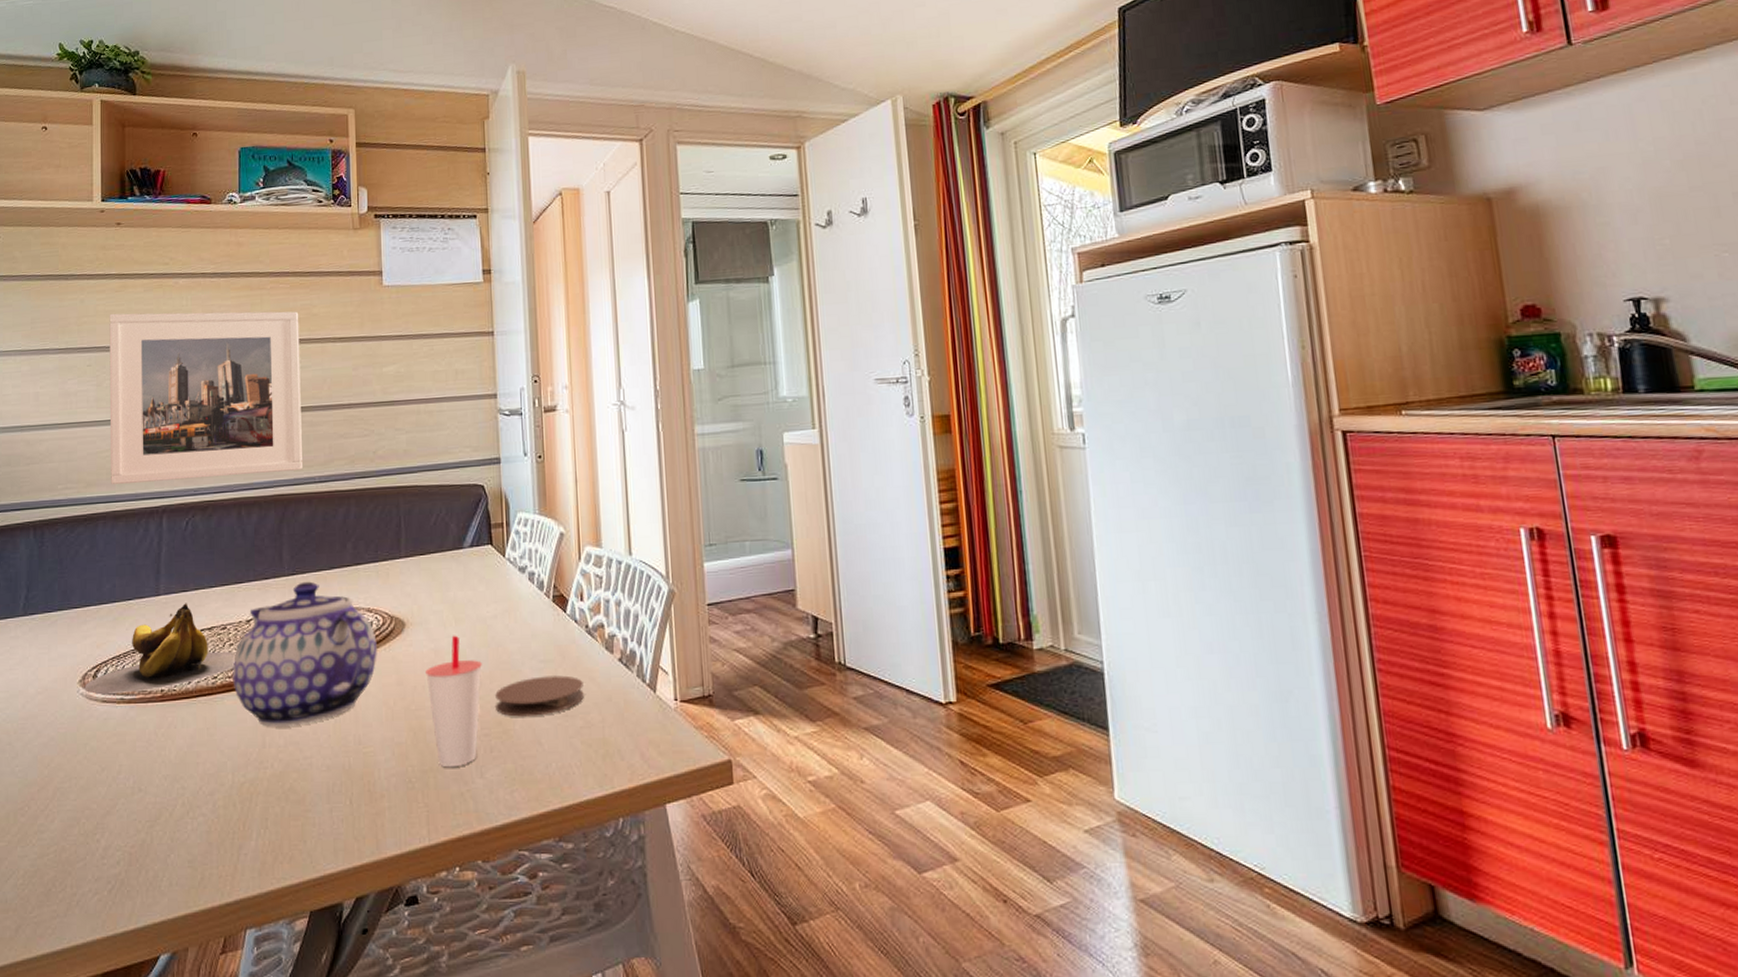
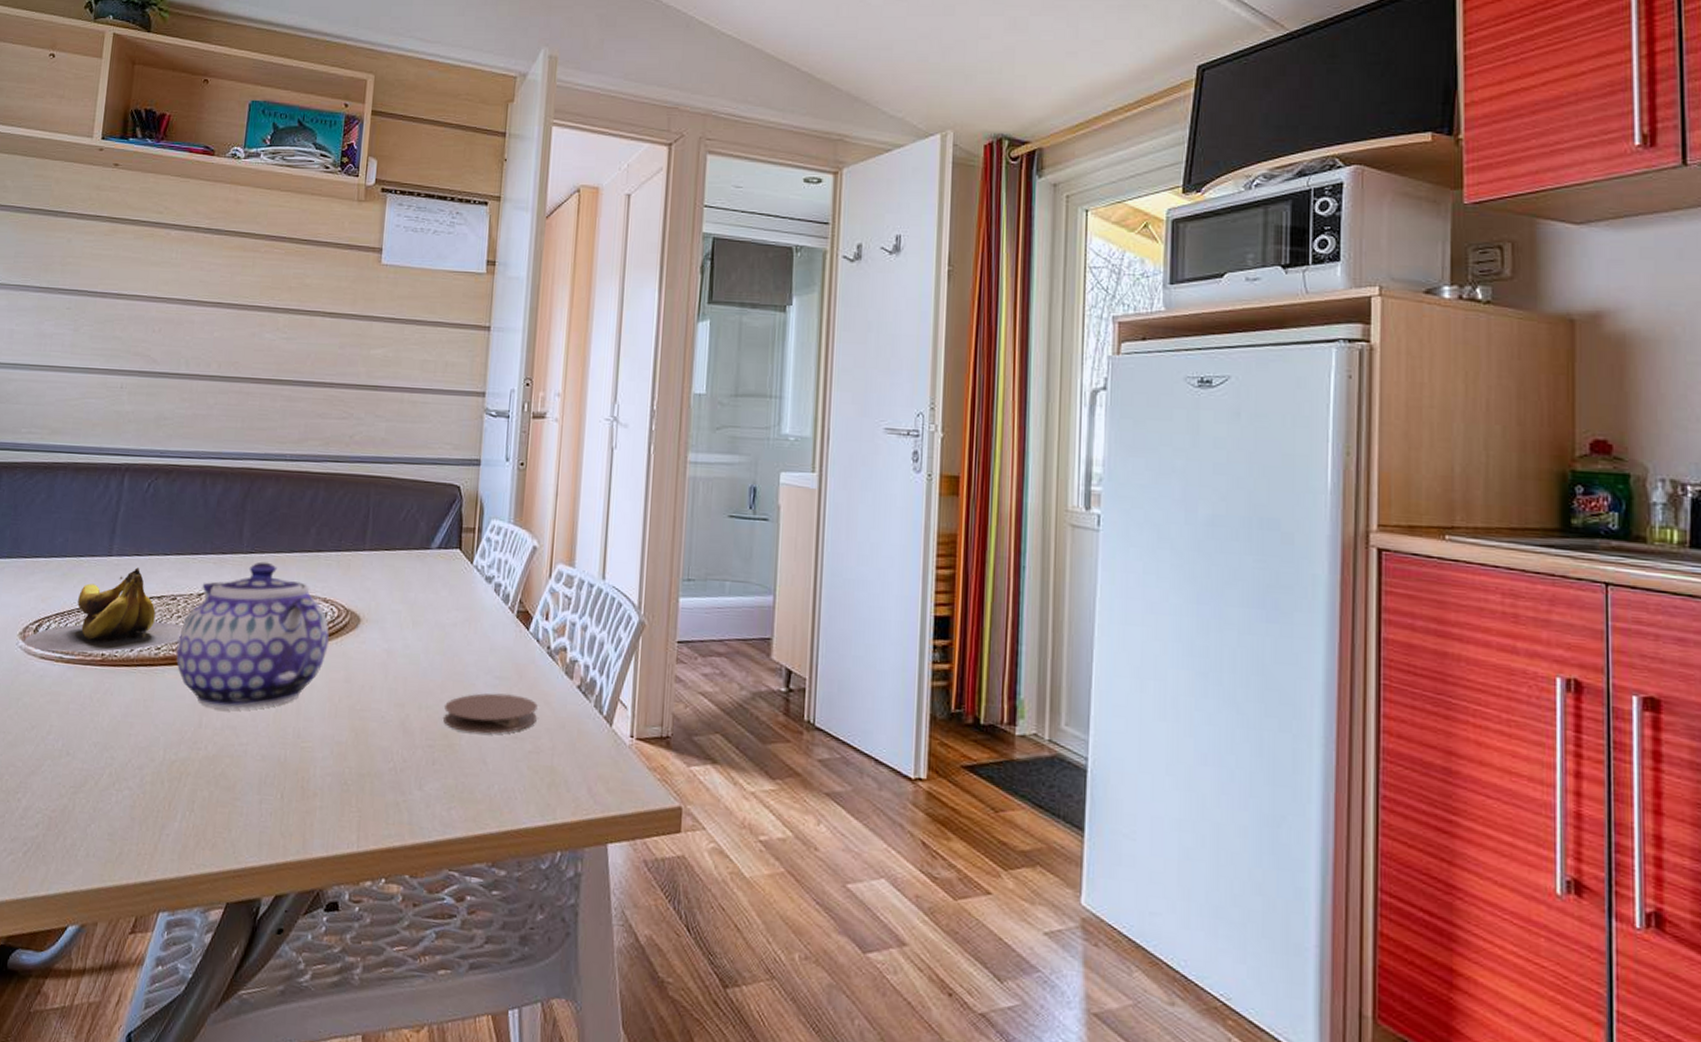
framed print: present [109,311,302,484] -> none [76,257,291,445]
cup: present [426,635,482,768] -> none [375,638,435,775]

